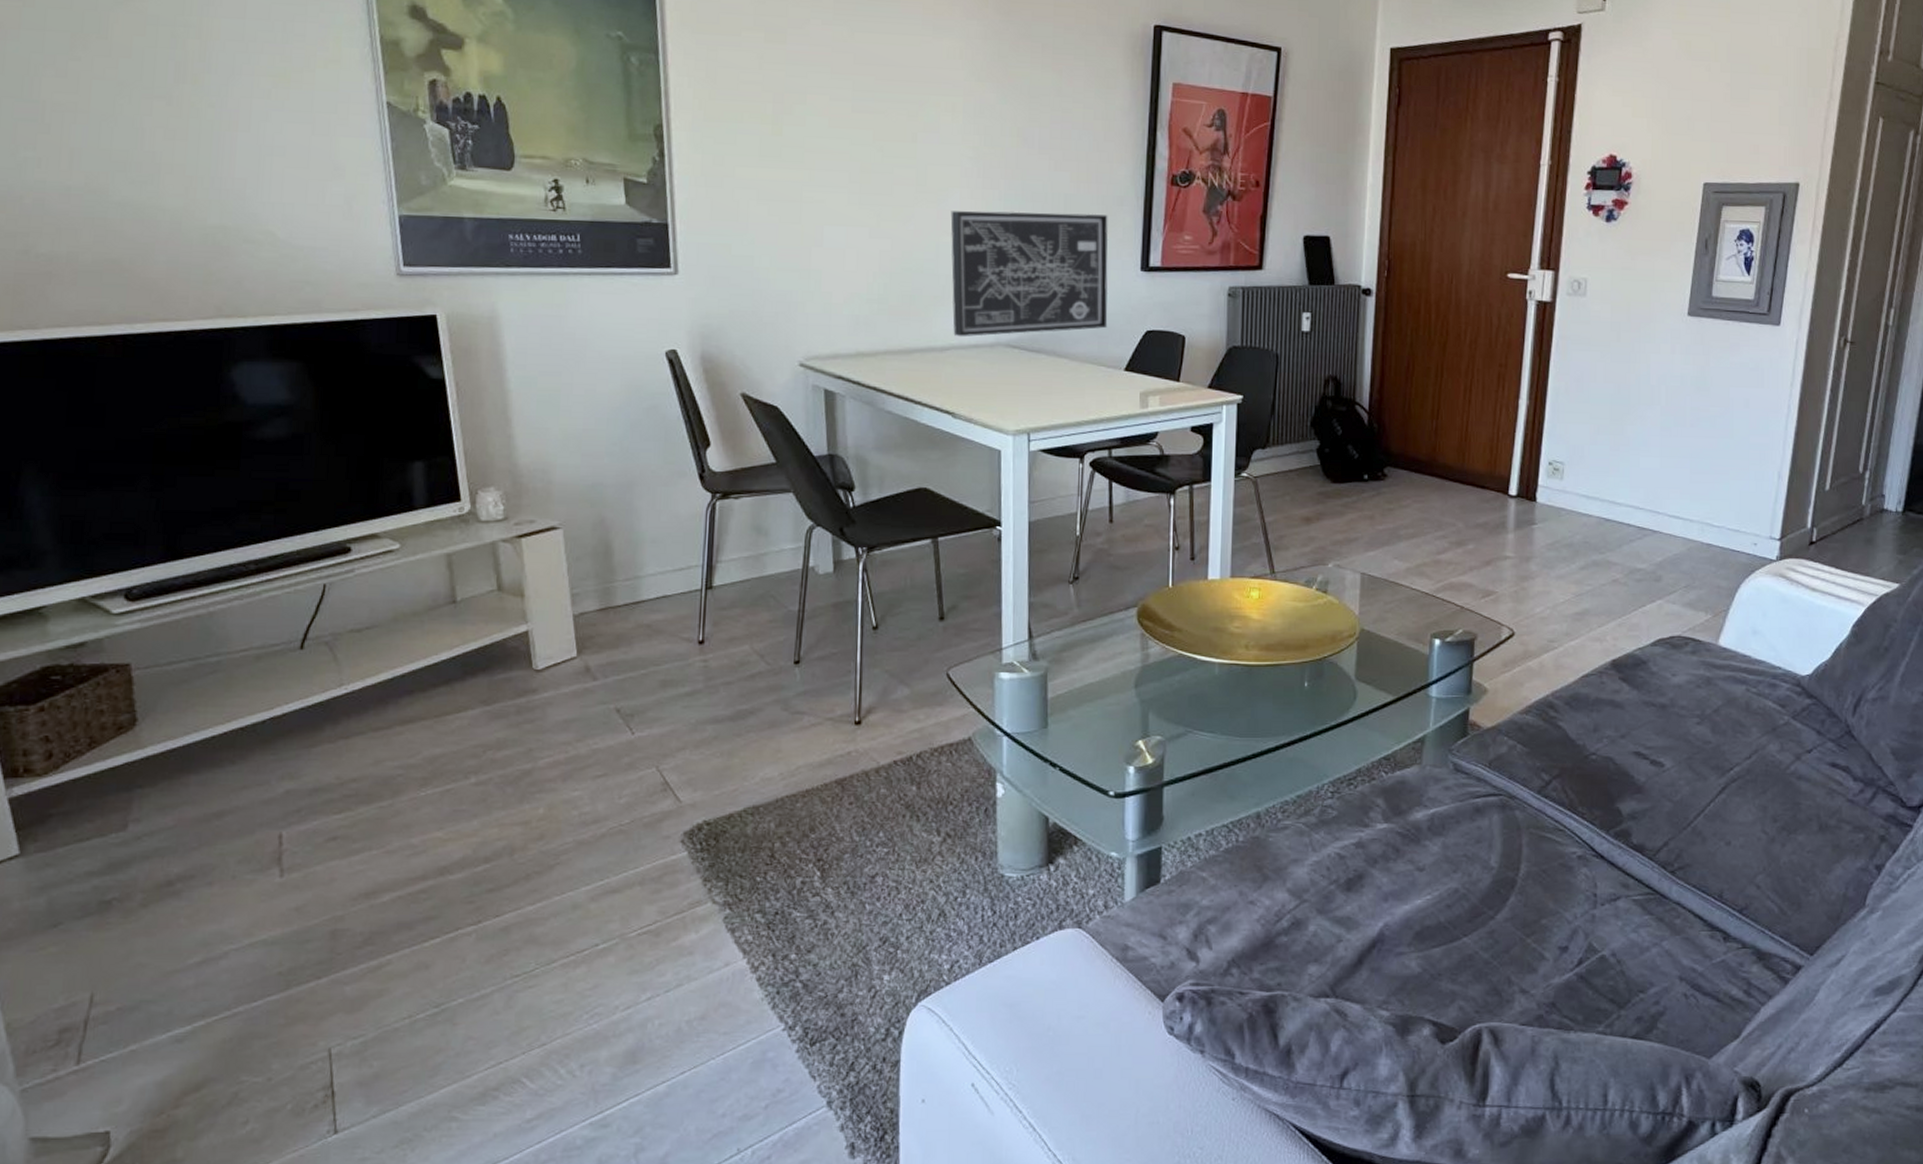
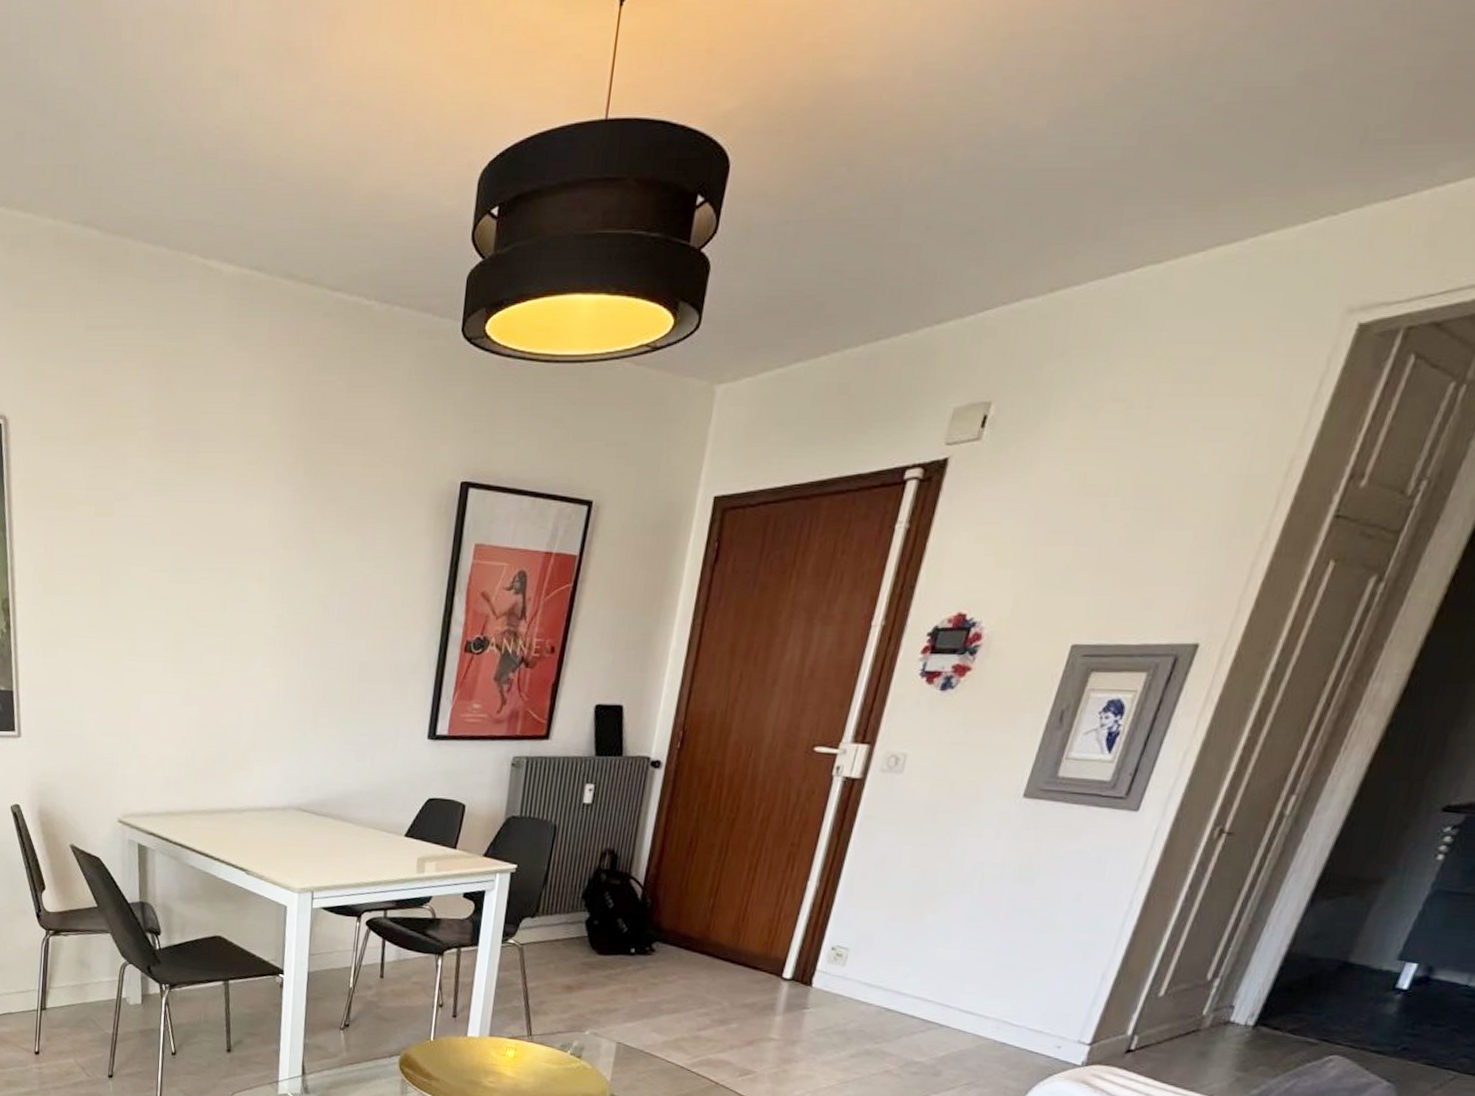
wall art: present [950,210,1109,337] -> none [250,678,400,800]

